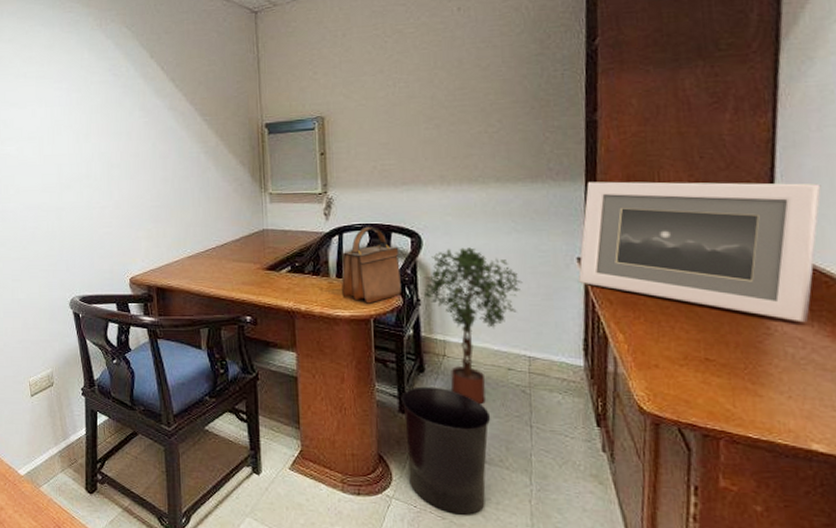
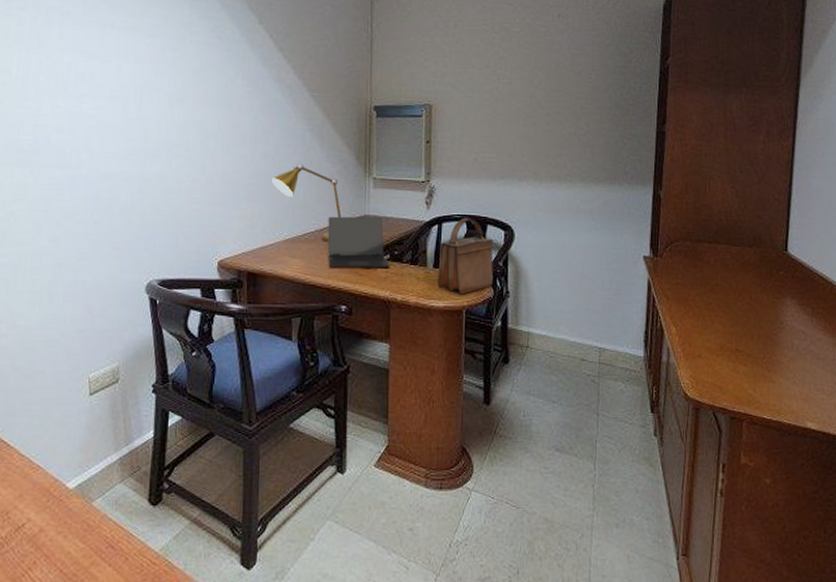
desk lamp: none [172,185,241,257] -> present [272,164,342,243]
laptop: none [228,231,291,282] -> present [327,216,389,269]
waste bin: present [401,386,491,515] -> none [486,377,565,503]
potted tree: present [423,247,523,405] -> none [512,242,598,395]
picture frame: present [577,181,822,323] -> none [642,187,823,319]

